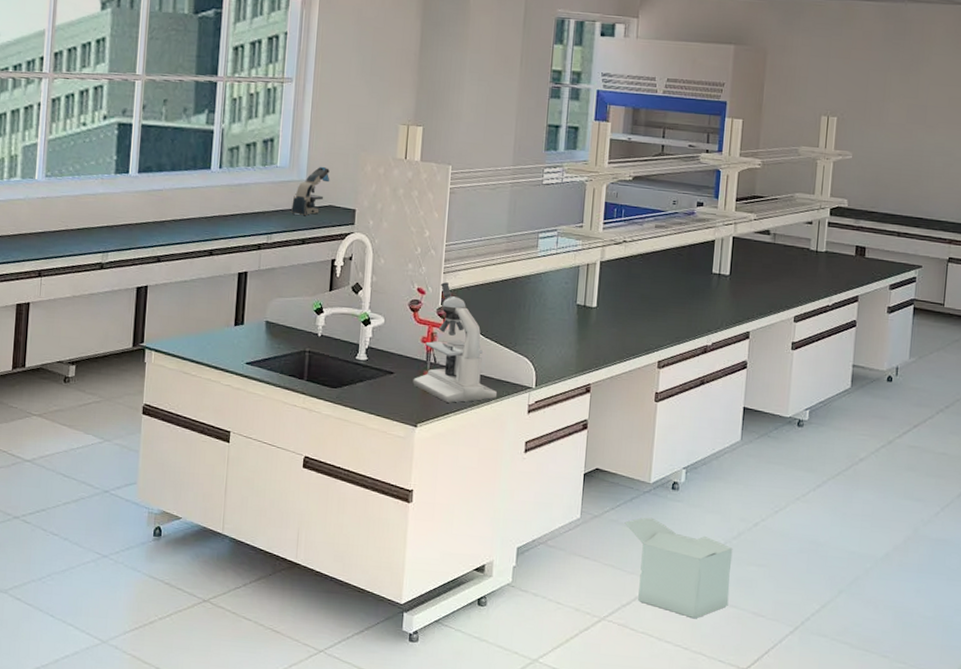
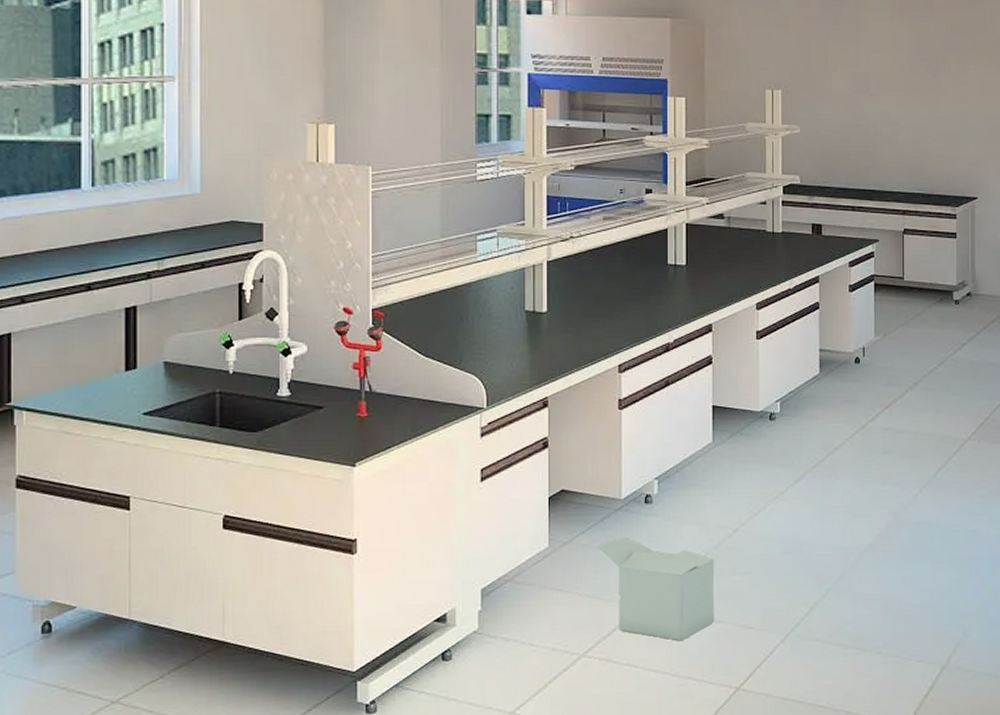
microscope: present [291,166,330,216] -> none [185,176,230,236]
microscope: present [413,282,497,403] -> none [346,299,444,435]

